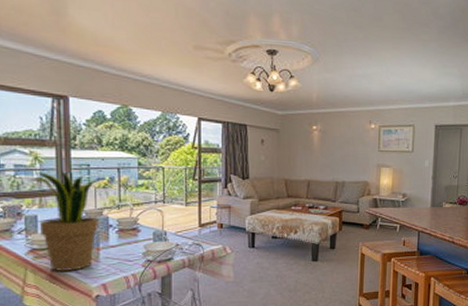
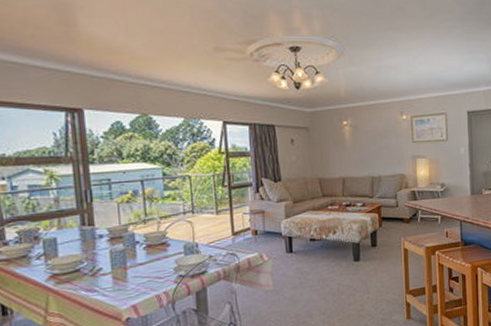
potted plant: present [29,171,102,271] -> none [45,188,125,296]

